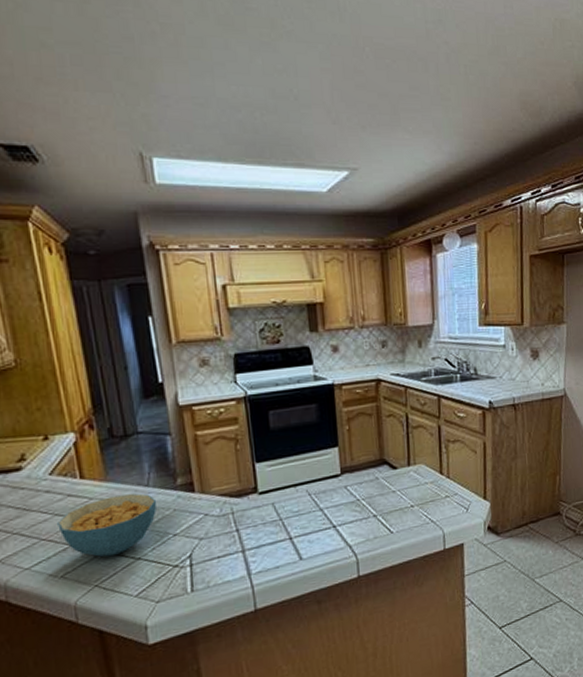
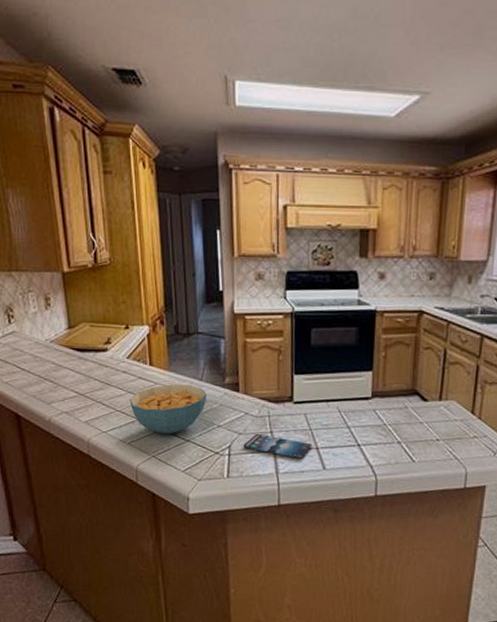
smartphone: none [206,534,284,555] -> present [243,433,312,459]

